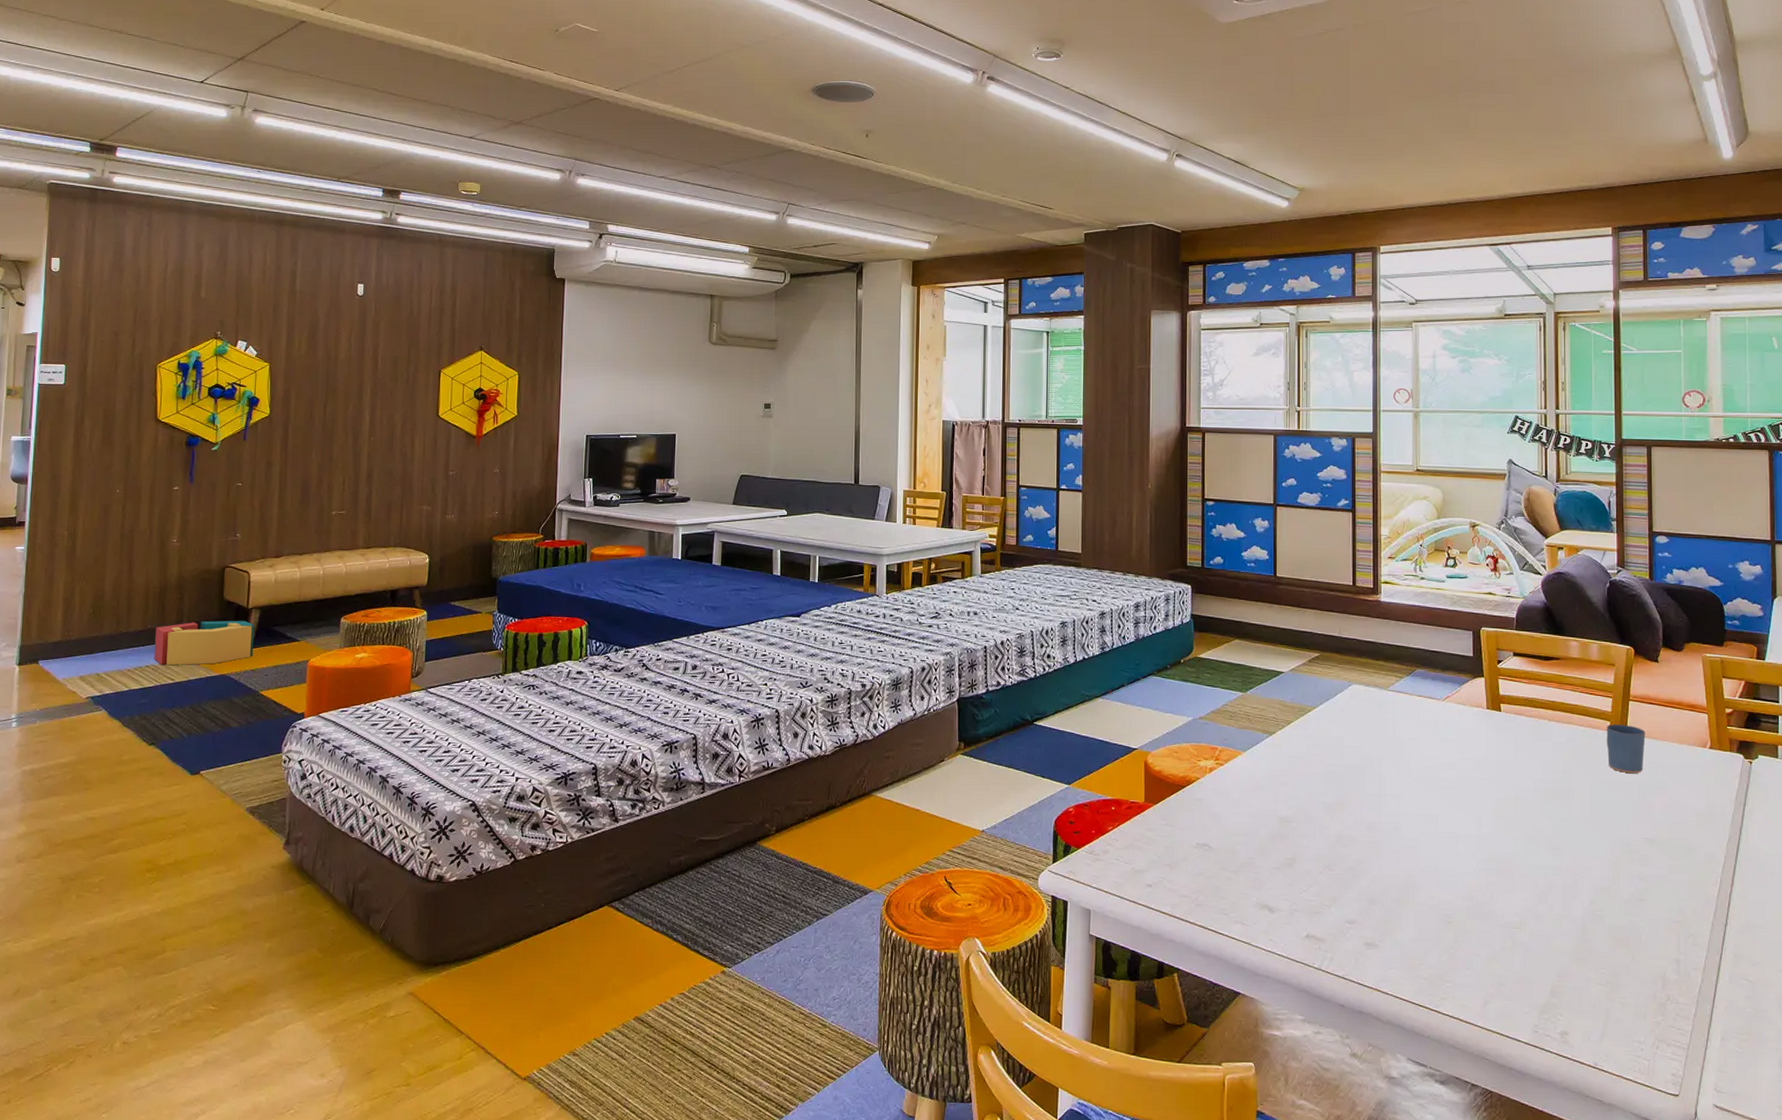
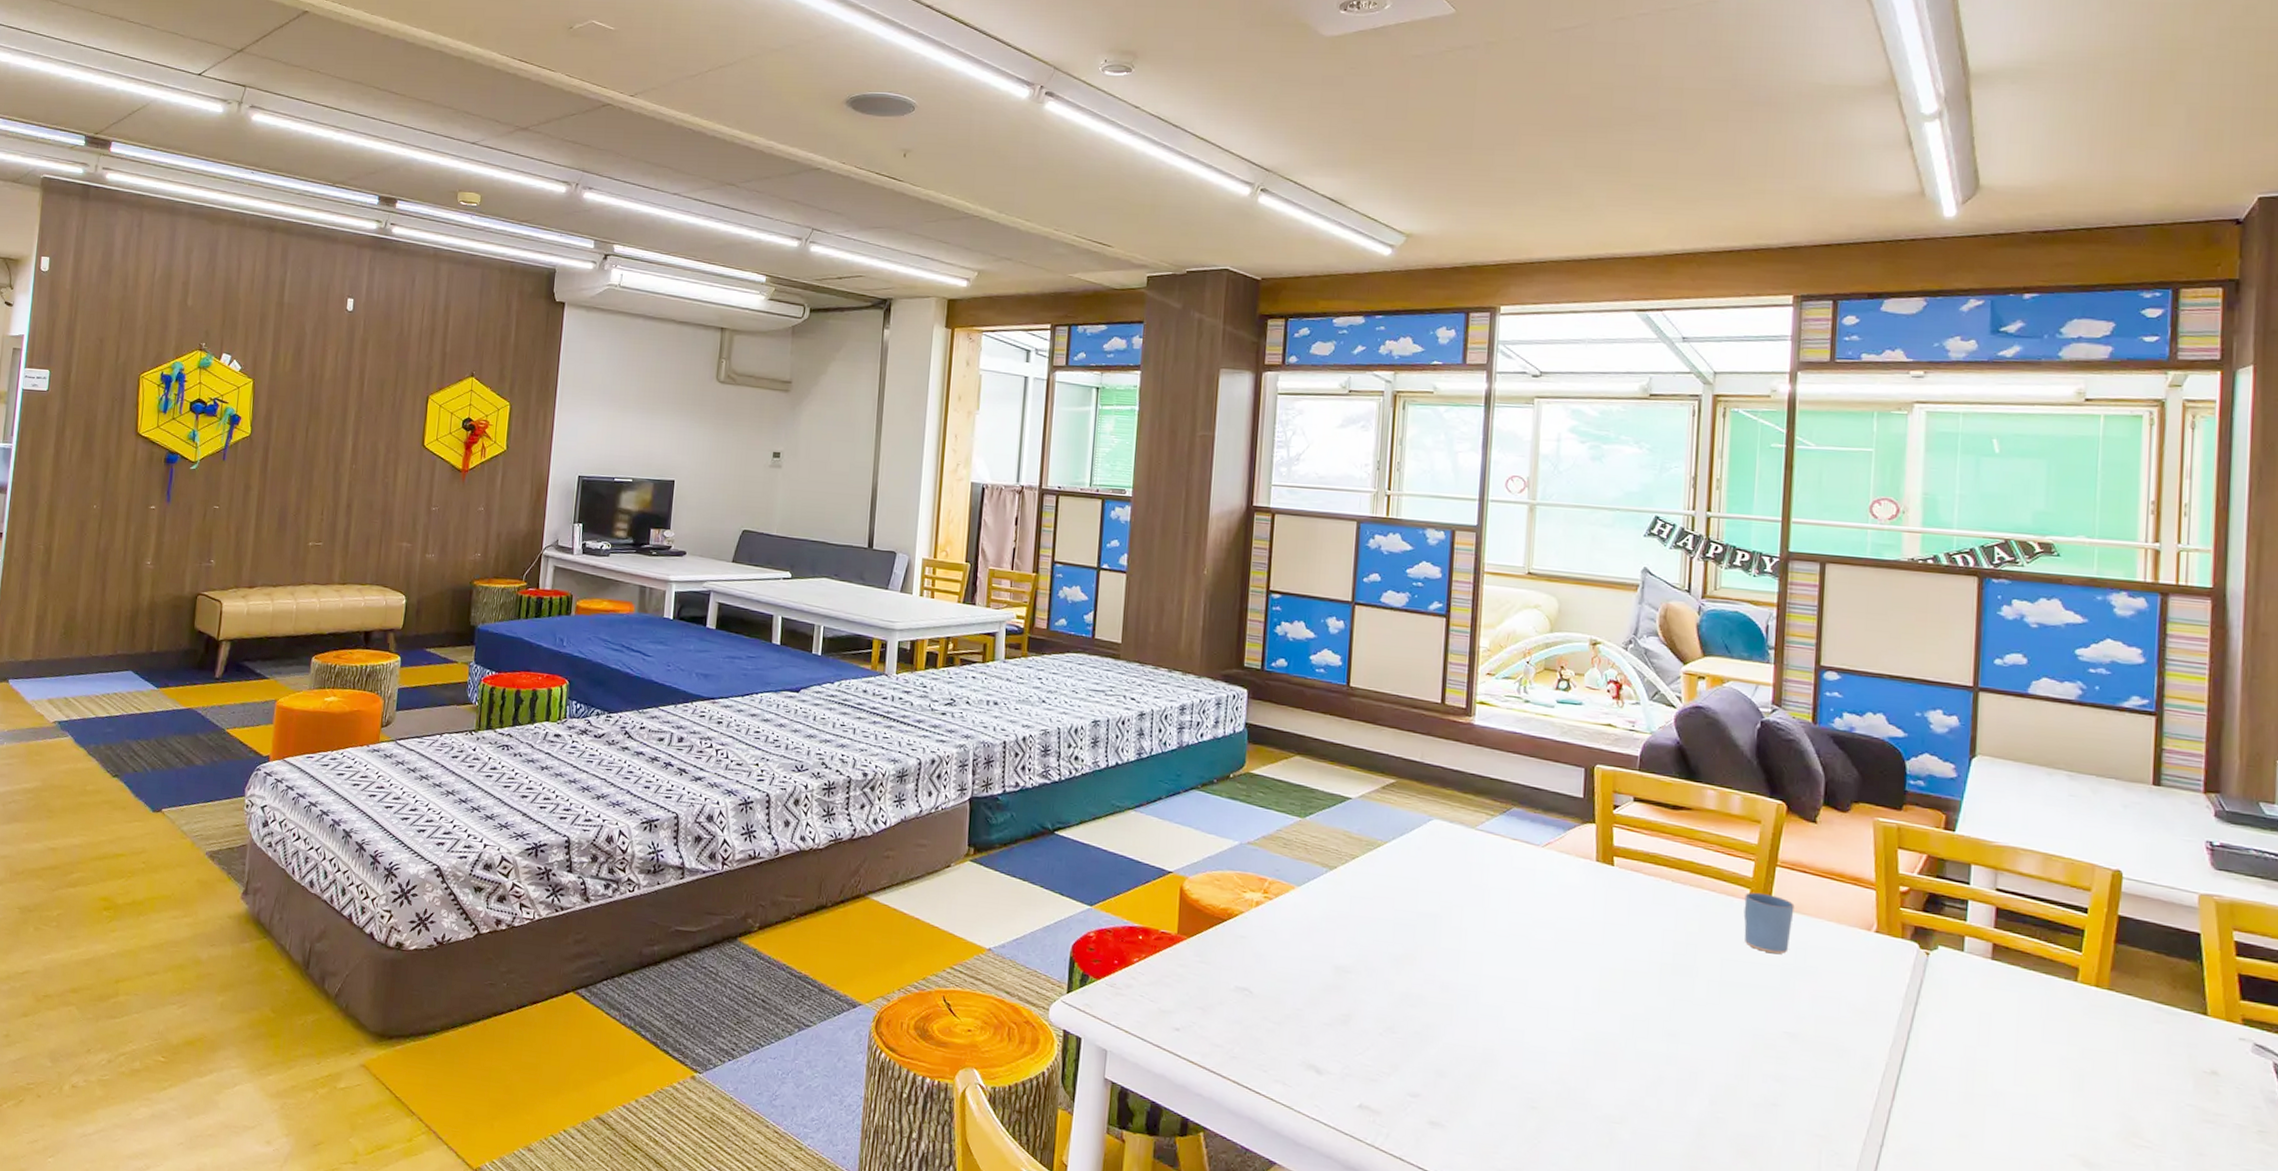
toy box: present [153,620,254,666] -> none [121,650,224,697]

